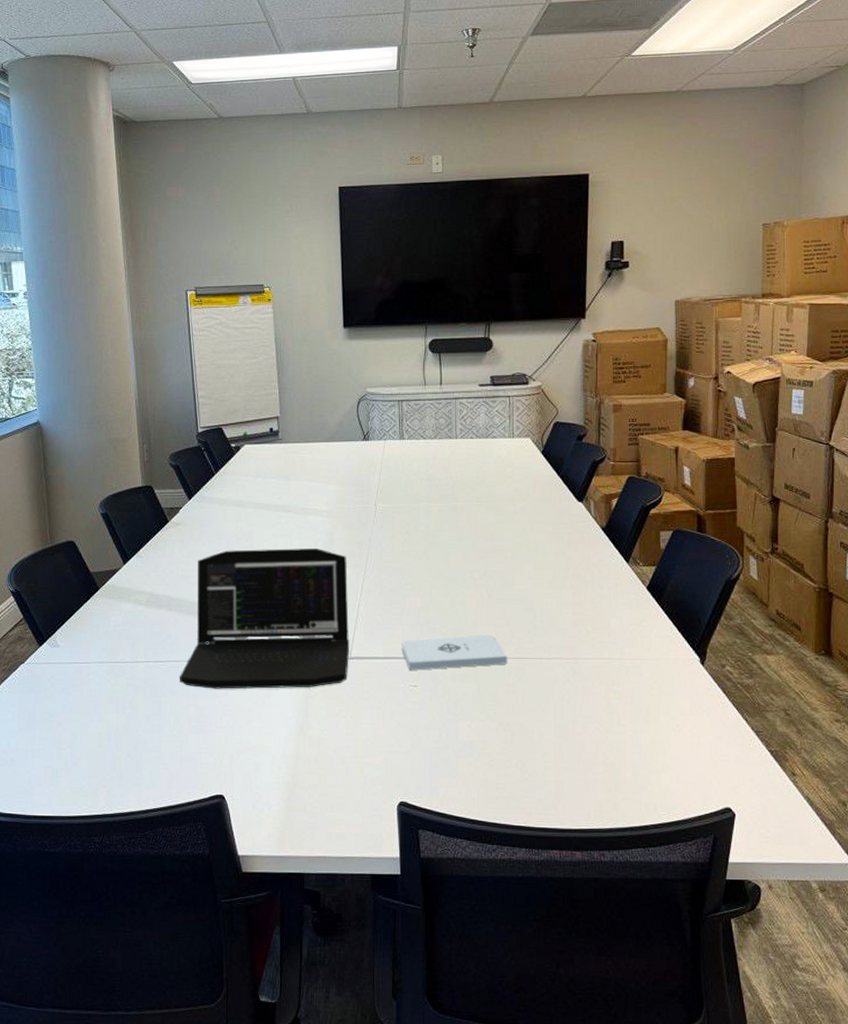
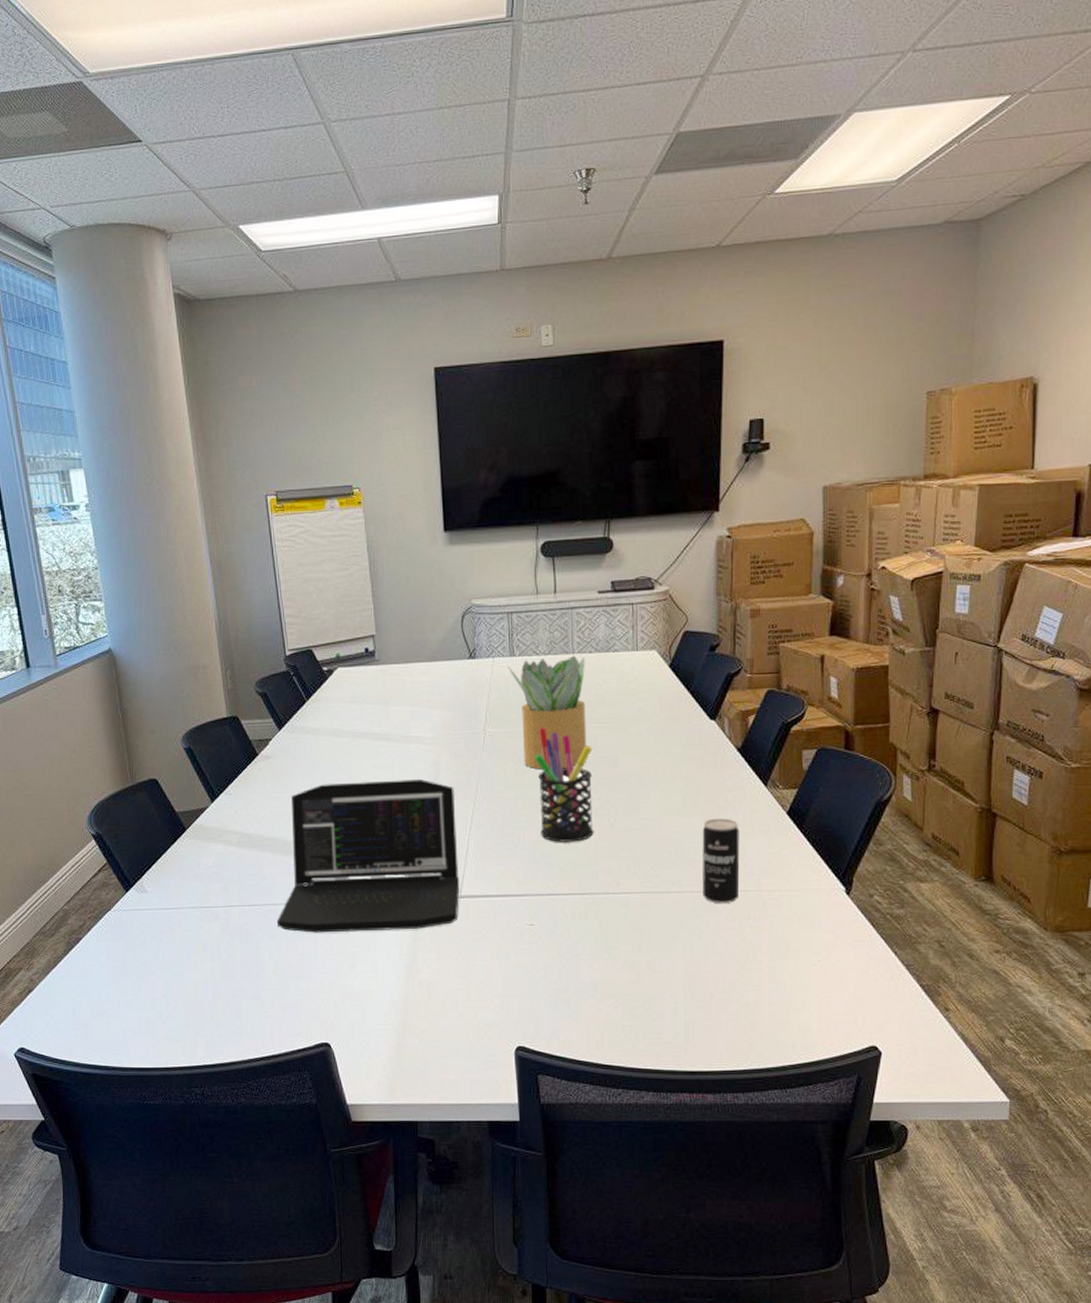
potted plant: none [398,440,467,541] -> present [508,655,586,768]
notepad: present [401,635,508,670] -> none [516,868,633,908]
pen holder: none [420,504,473,610] -> present [534,727,594,842]
beverage can: none [571,591,605,670] -> present [702,818,740,903]

